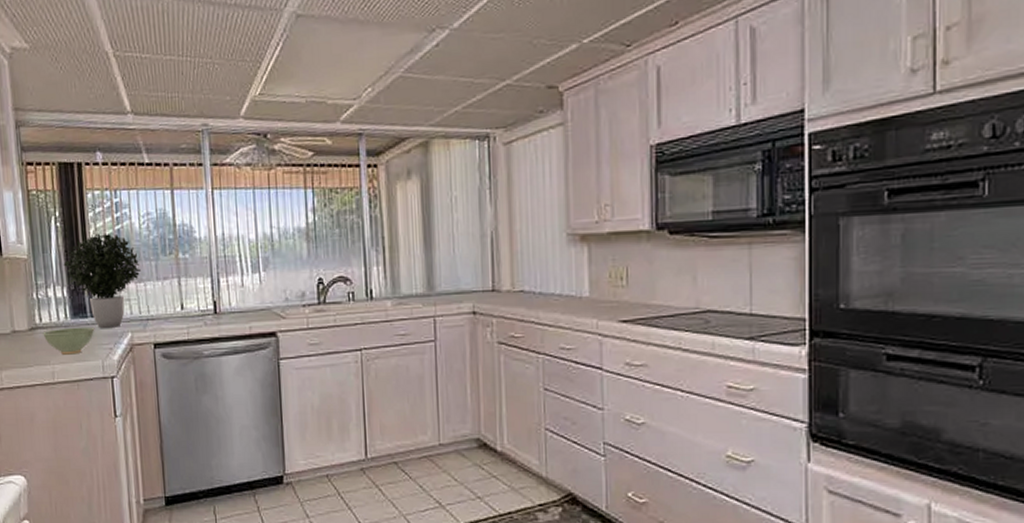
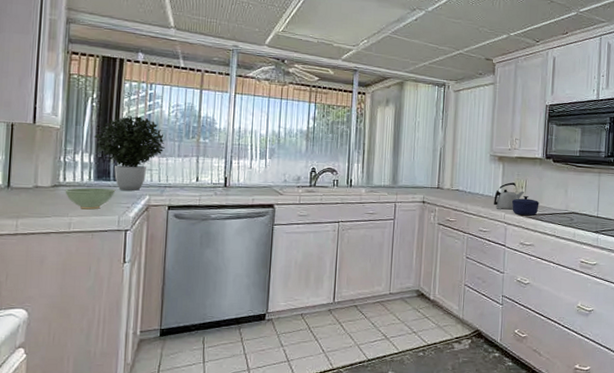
kettle: none [579,272,625,315] -> present [494,182,524,210]
cooking pot: none [606,290,652,322] -> present [511,195,539,216]

